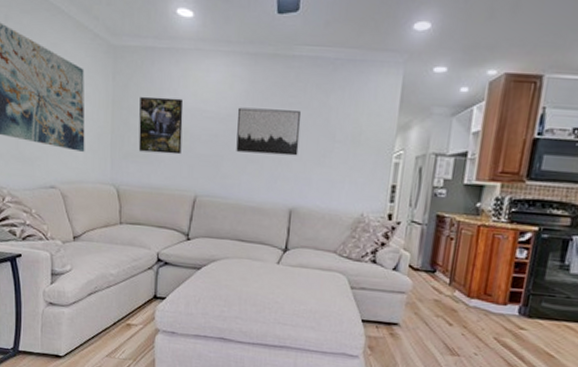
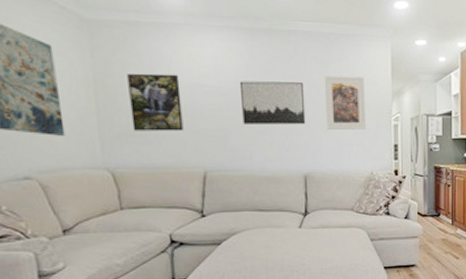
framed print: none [319,105,368,166] -> present [325,76,367,130]

